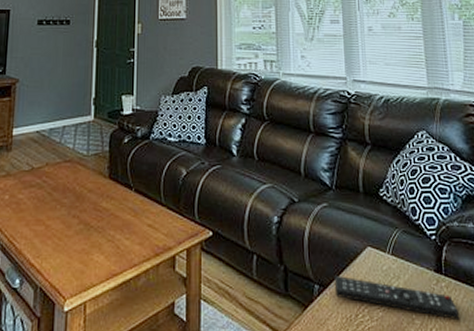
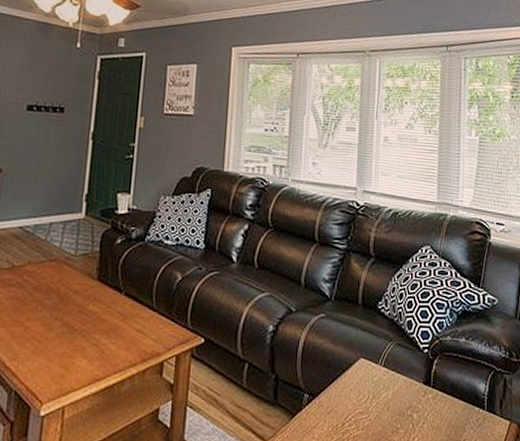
remote control: present [334,274,460,321] -> none [324,384,443,431]

